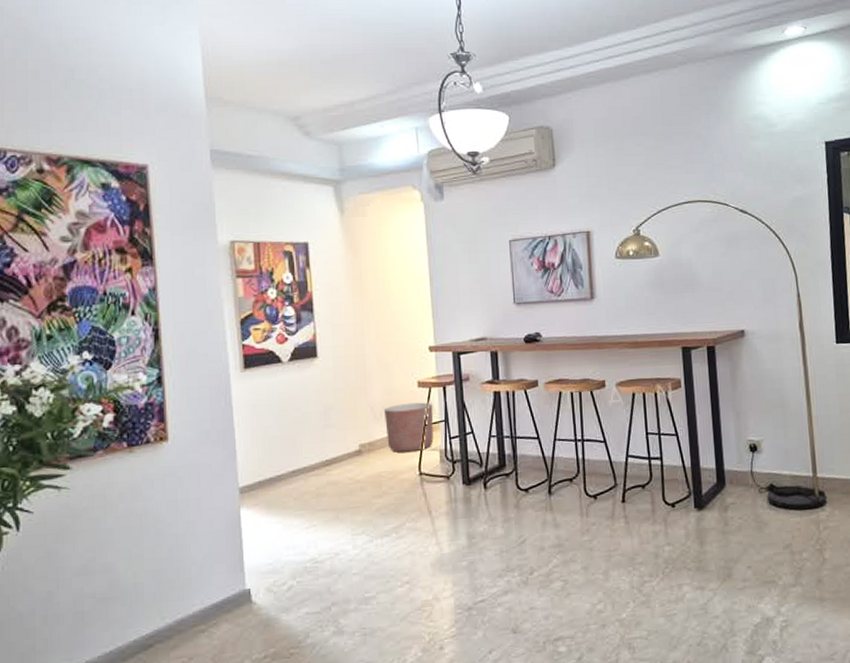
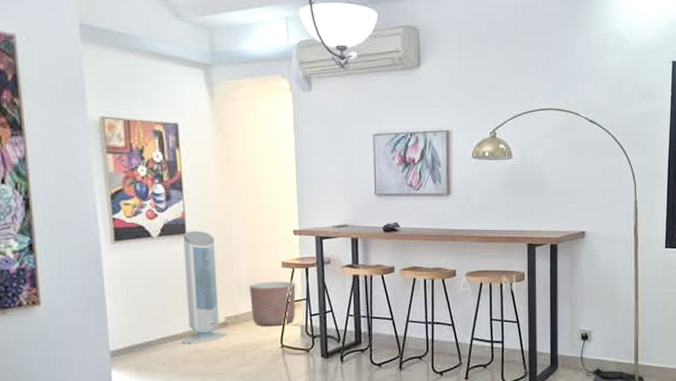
air purifier: none [314,352,362,477] -> present [183,230,227,345]

